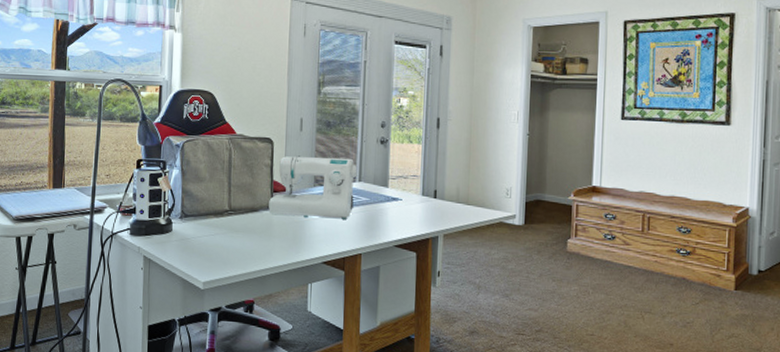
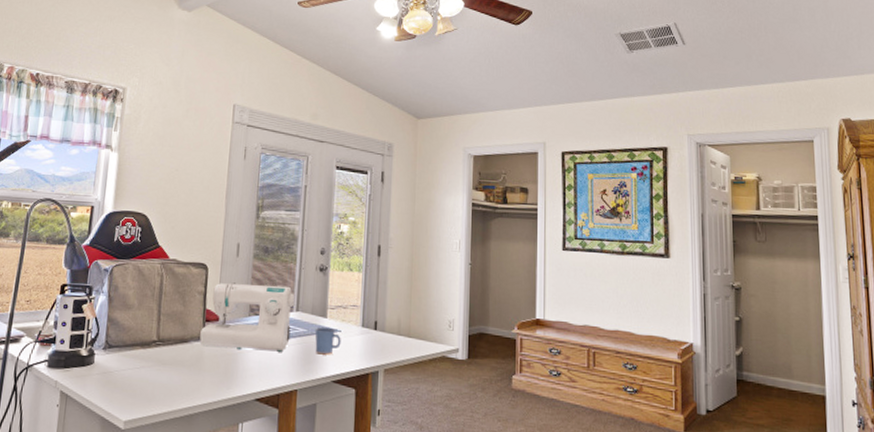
mug: none [377,196,402,222] -> present [315,327,341,355]

